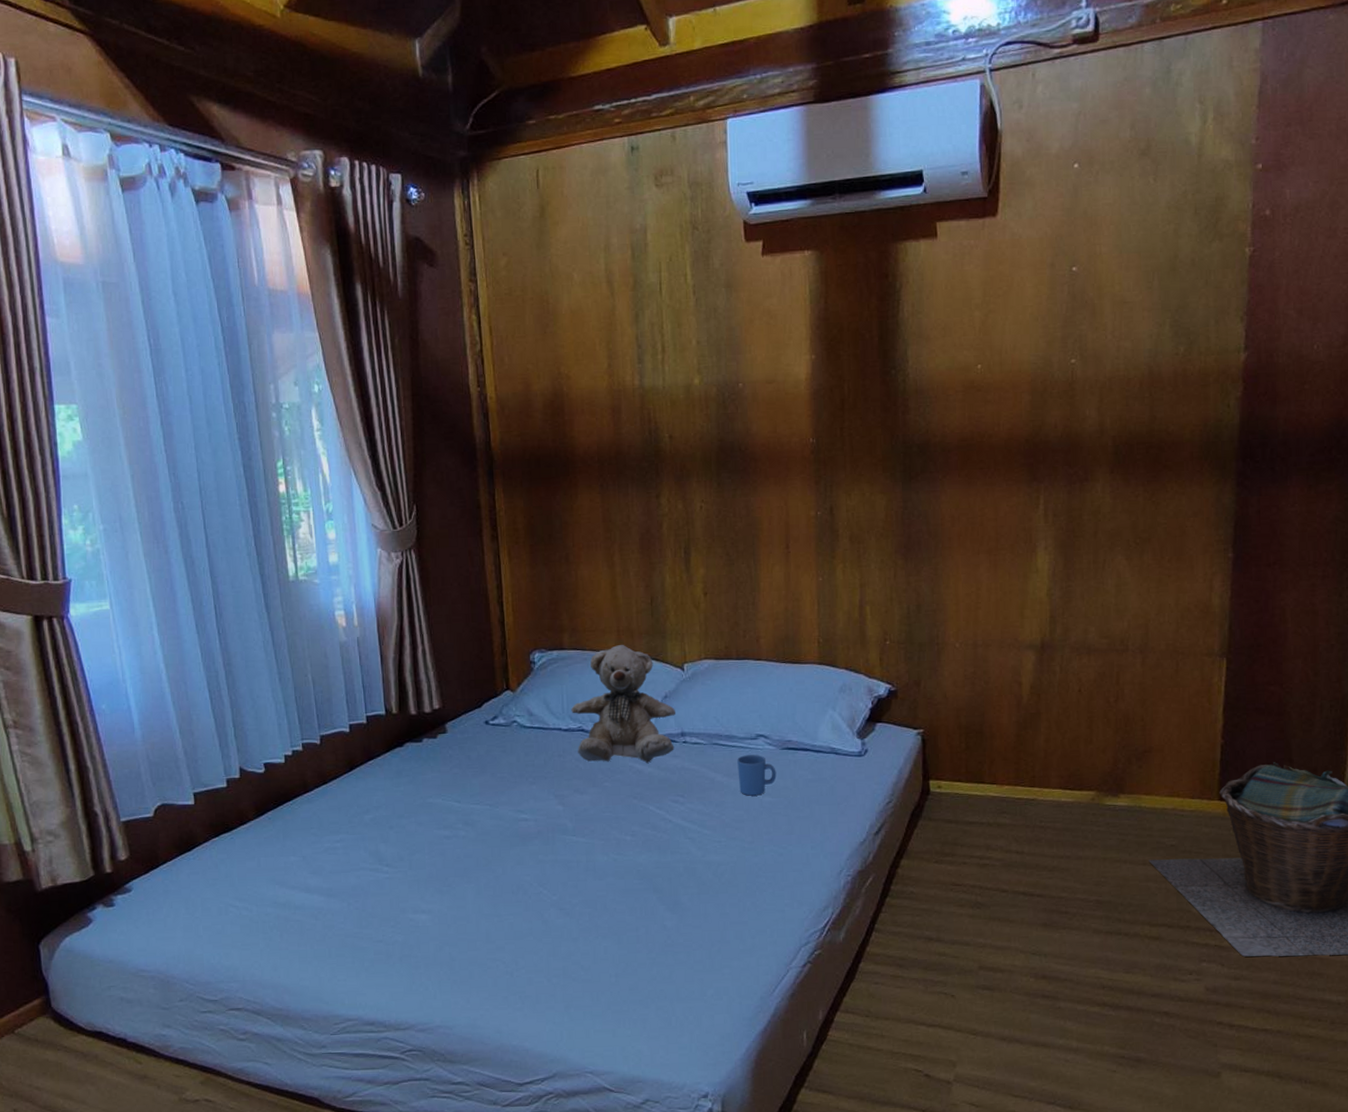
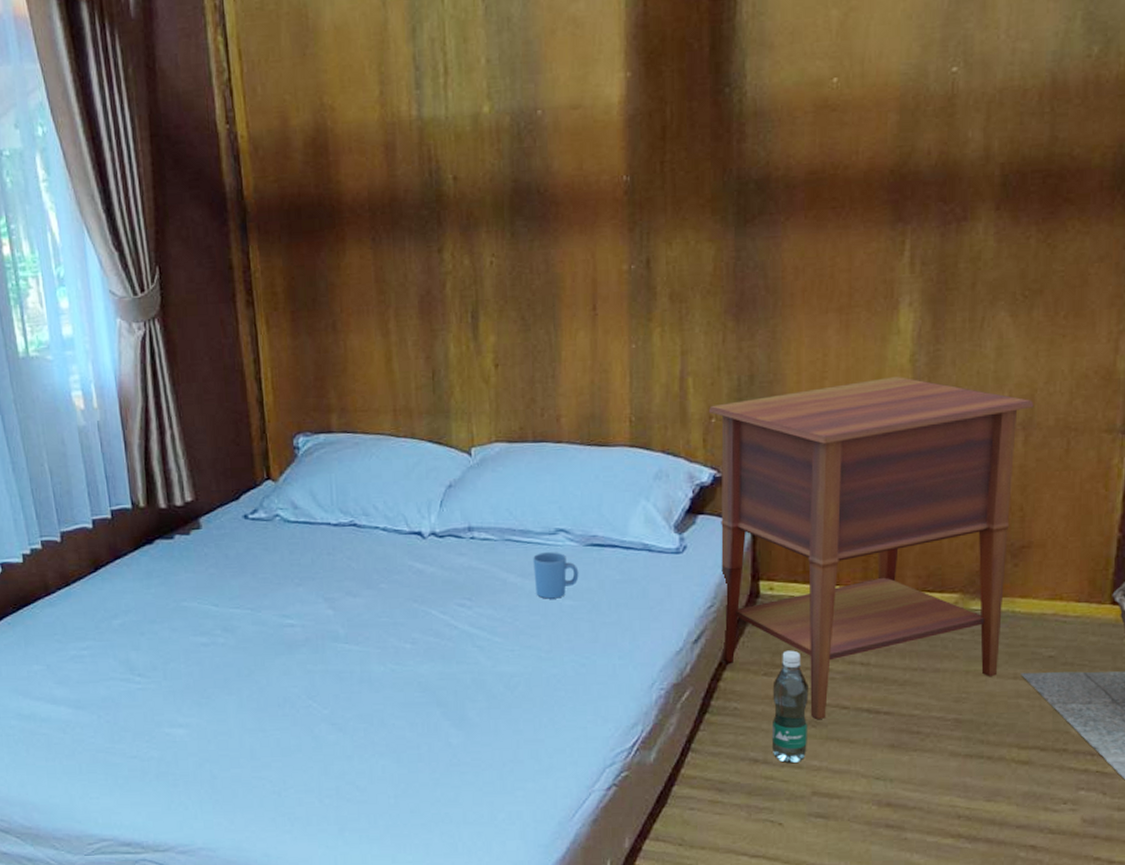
teddy bear: present [571,645,676,763] -> none [341,427,463,562]
nightstand: none [883,607,1149,902] -> present [708,375,1034,720]
bottle: none [943,841,974,942] -> present [771,650,808,764]

